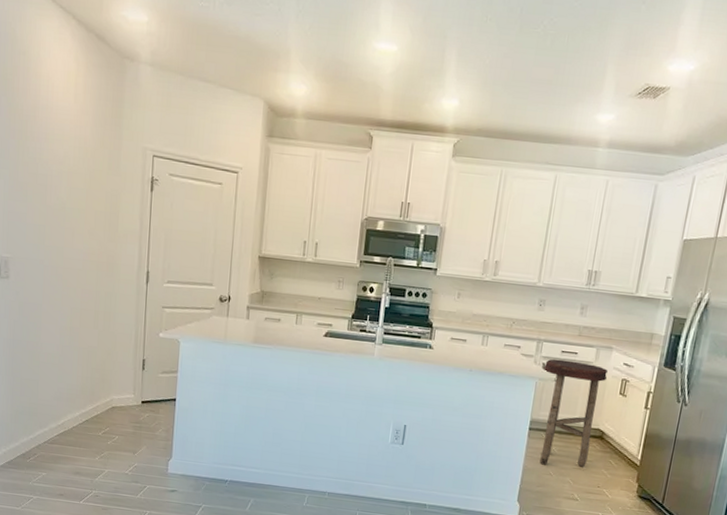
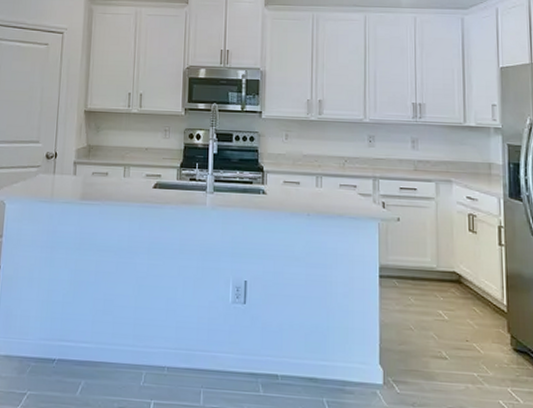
stool: present [539,358,608,467] -> none [383,196,452,318]

